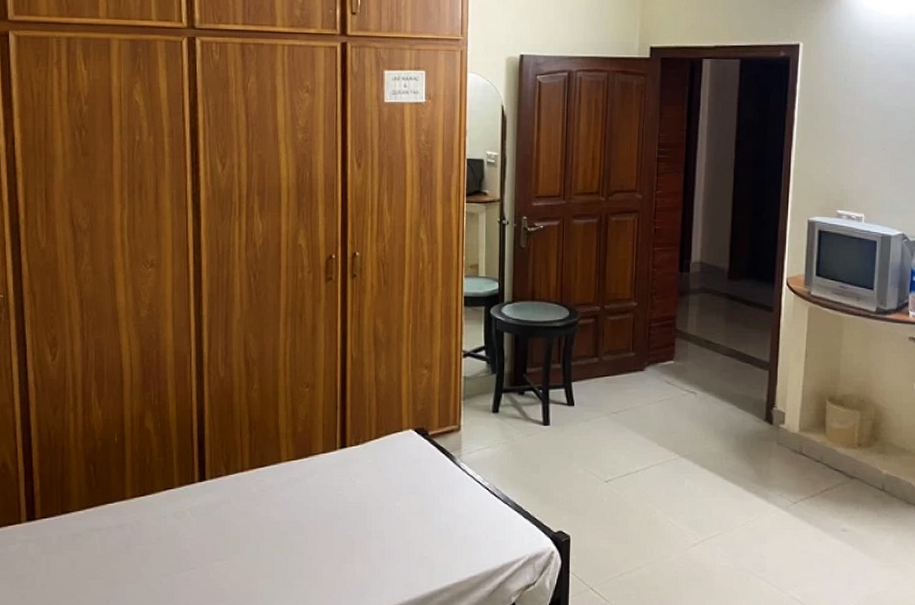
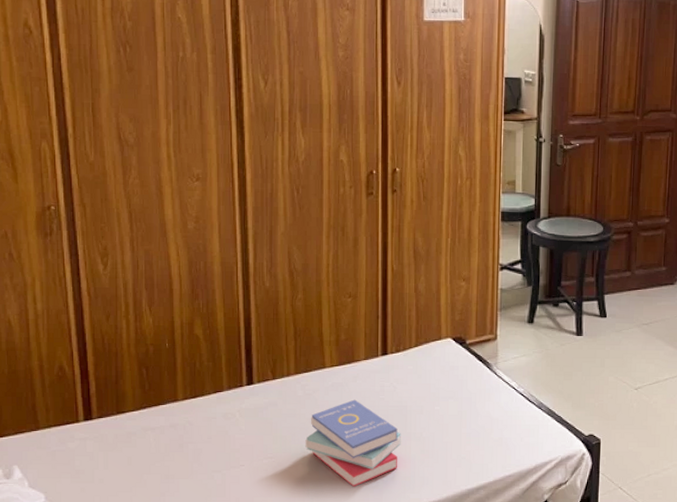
book: none [259,496,360,590] -> present [305,399,401,487]

